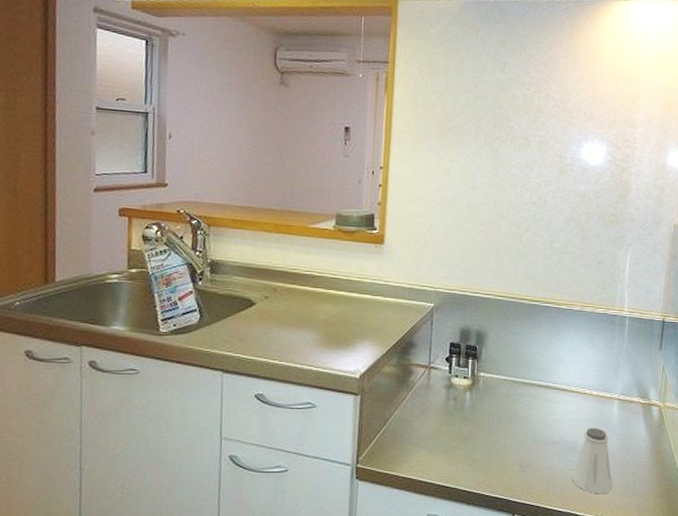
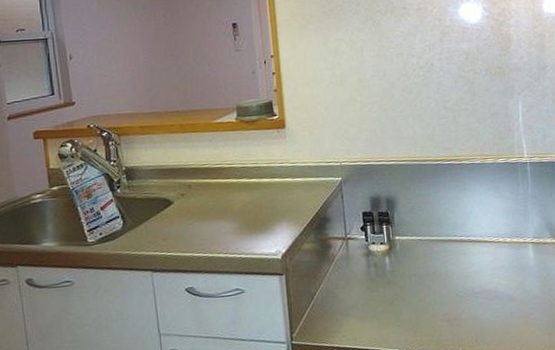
saltshaker: present [573,427,613,493] -> none [500,273,540,337]

